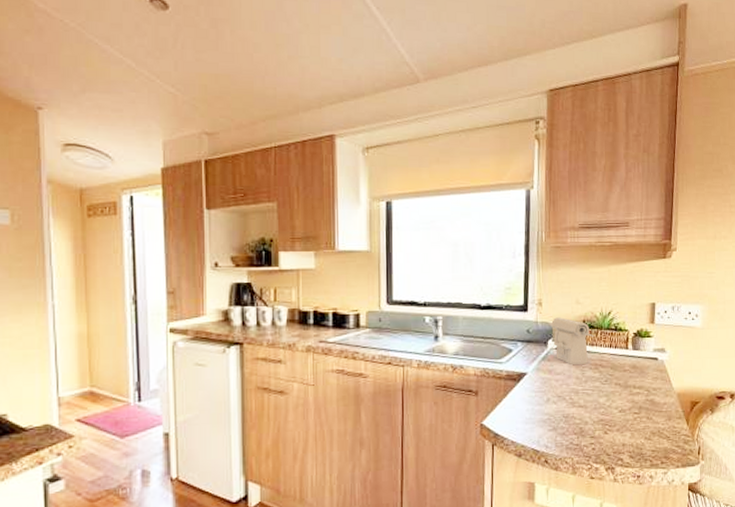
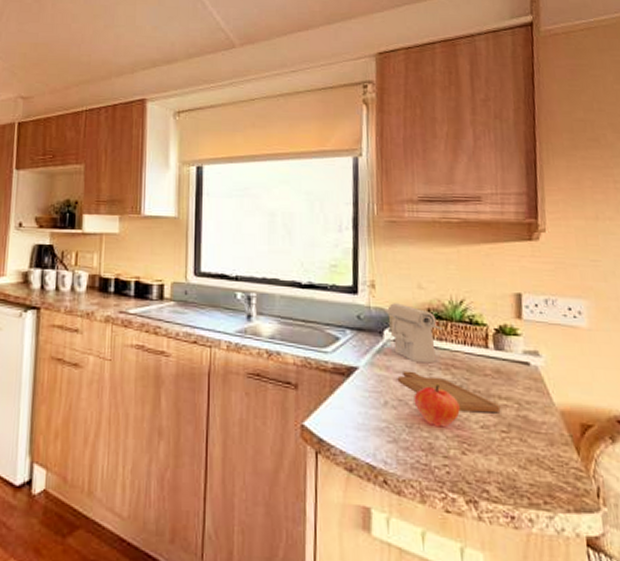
chopping board: none [557,372,635,400] -> present [397,370,501,412]
fruit: none [570,380,604,415] -> present [414,383,460,428]

